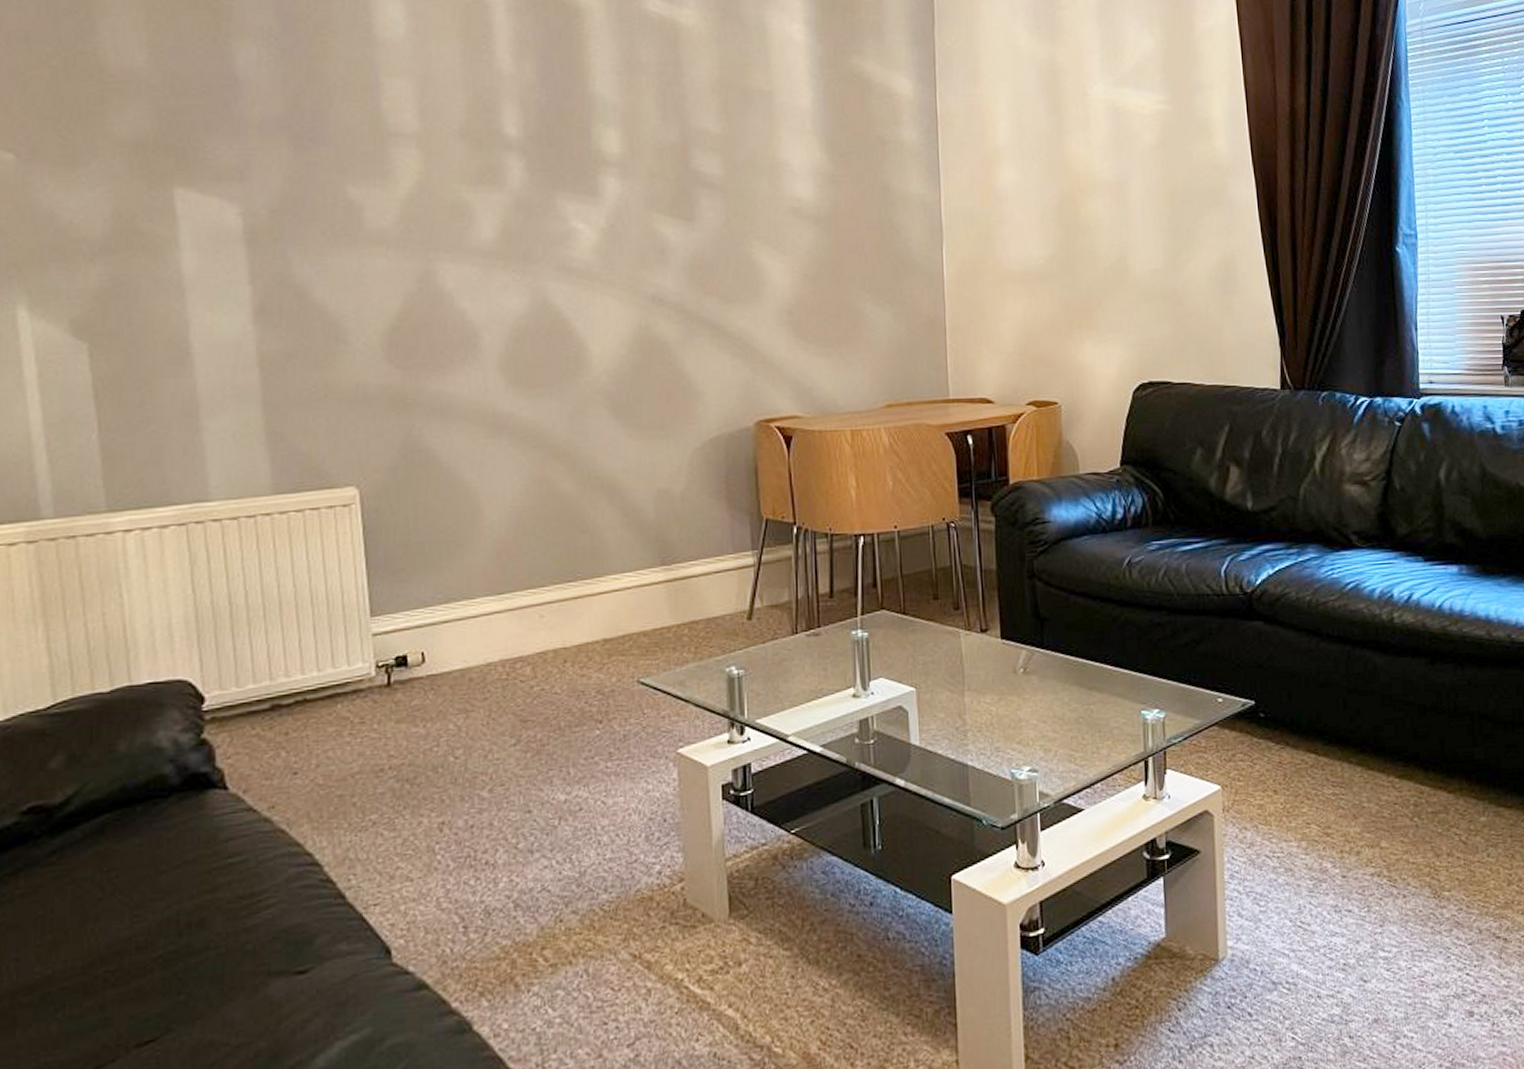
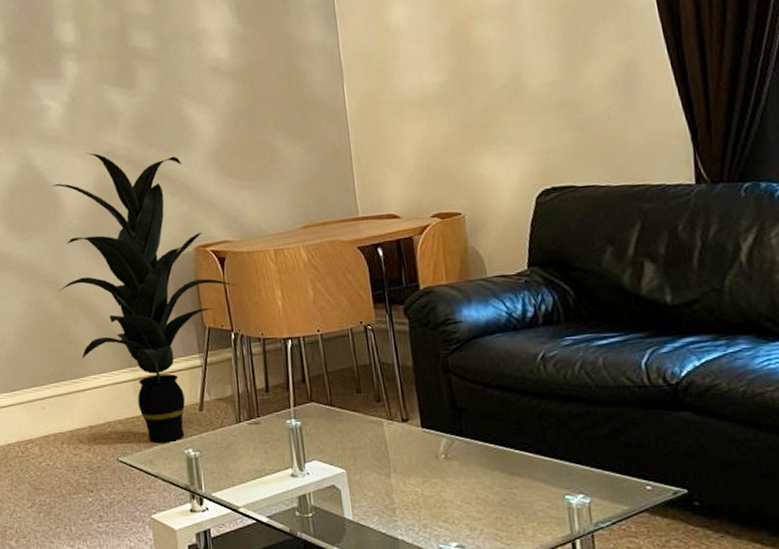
indoor plant: none [573,294,803,659] -> present [51,152,236,443]

